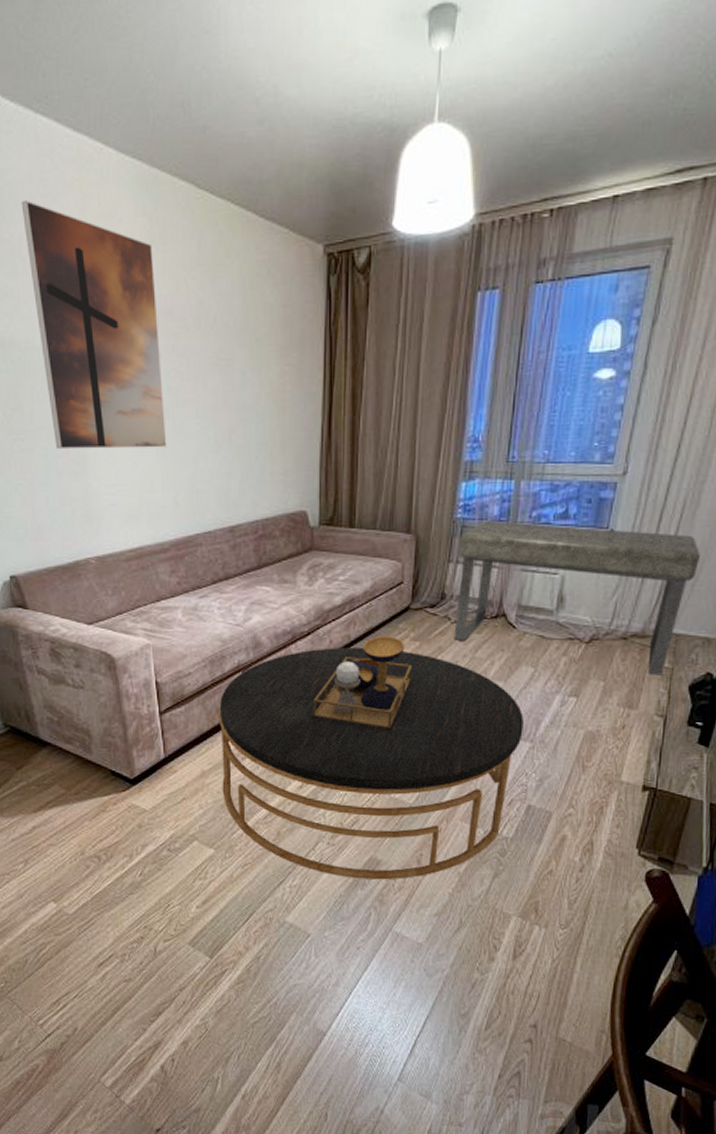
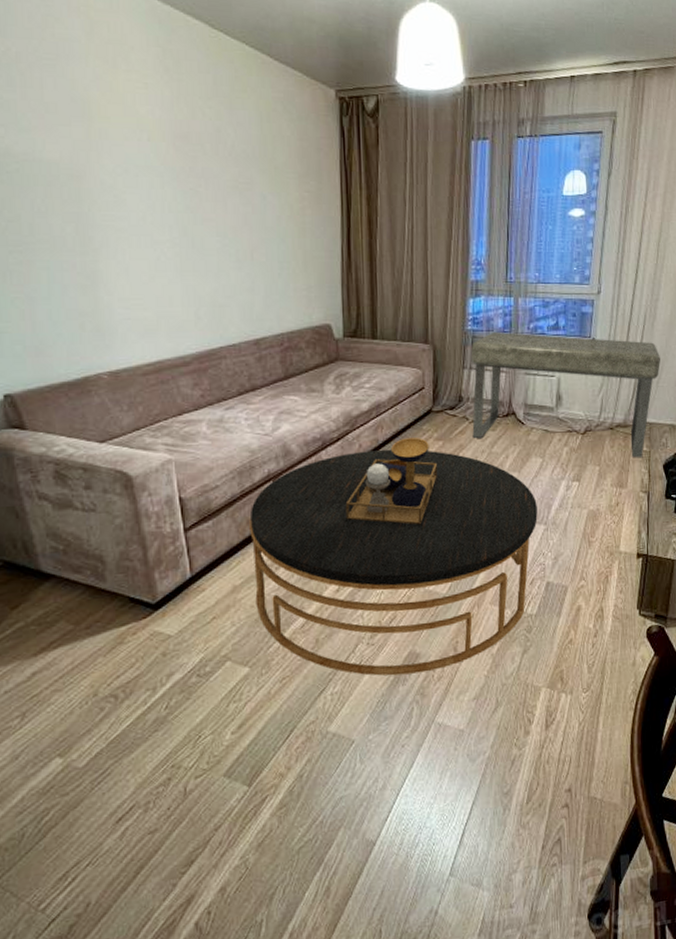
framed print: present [21,199,167,450] -> none [19,17,186,263]

